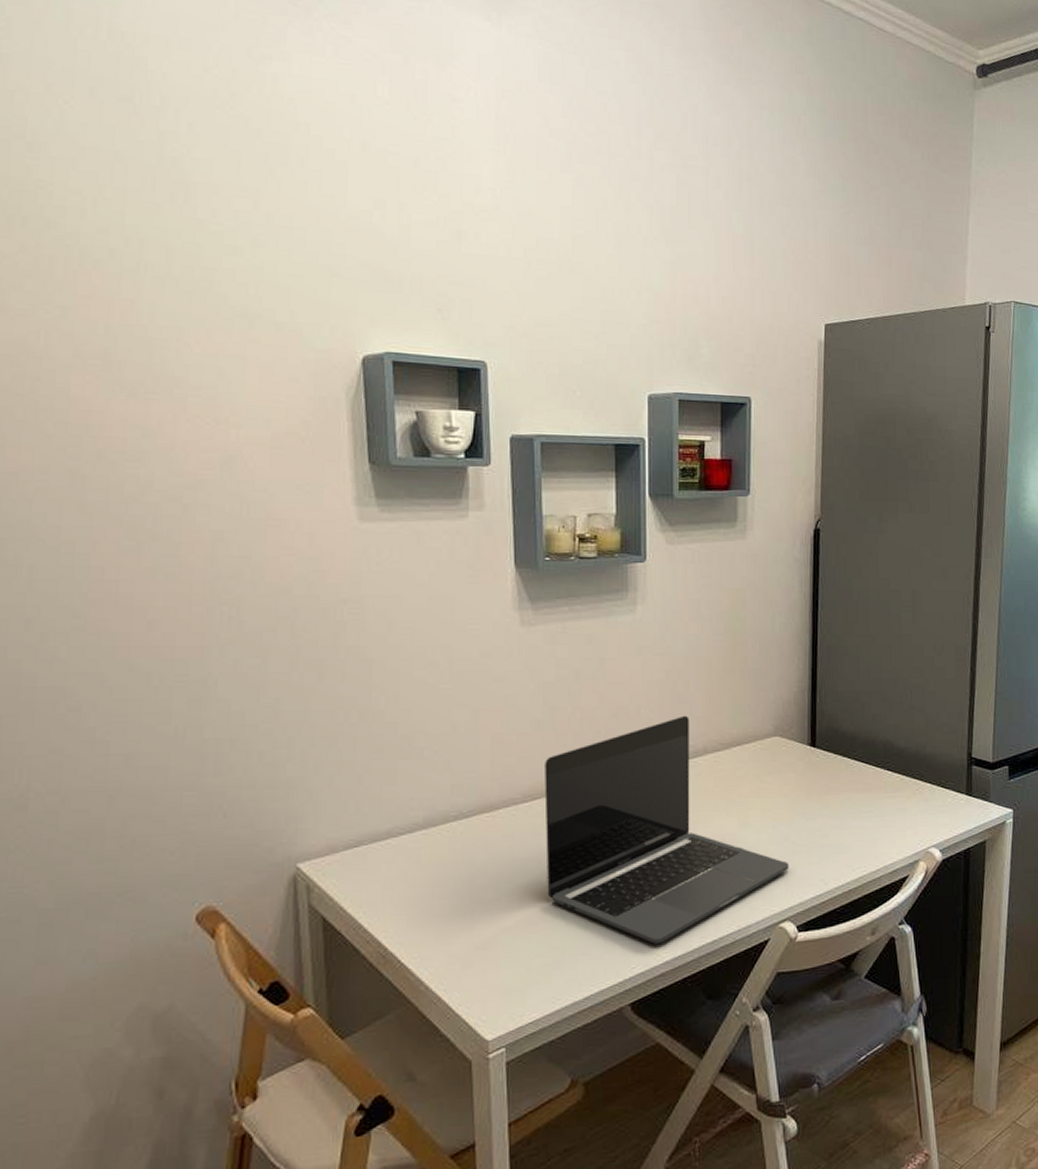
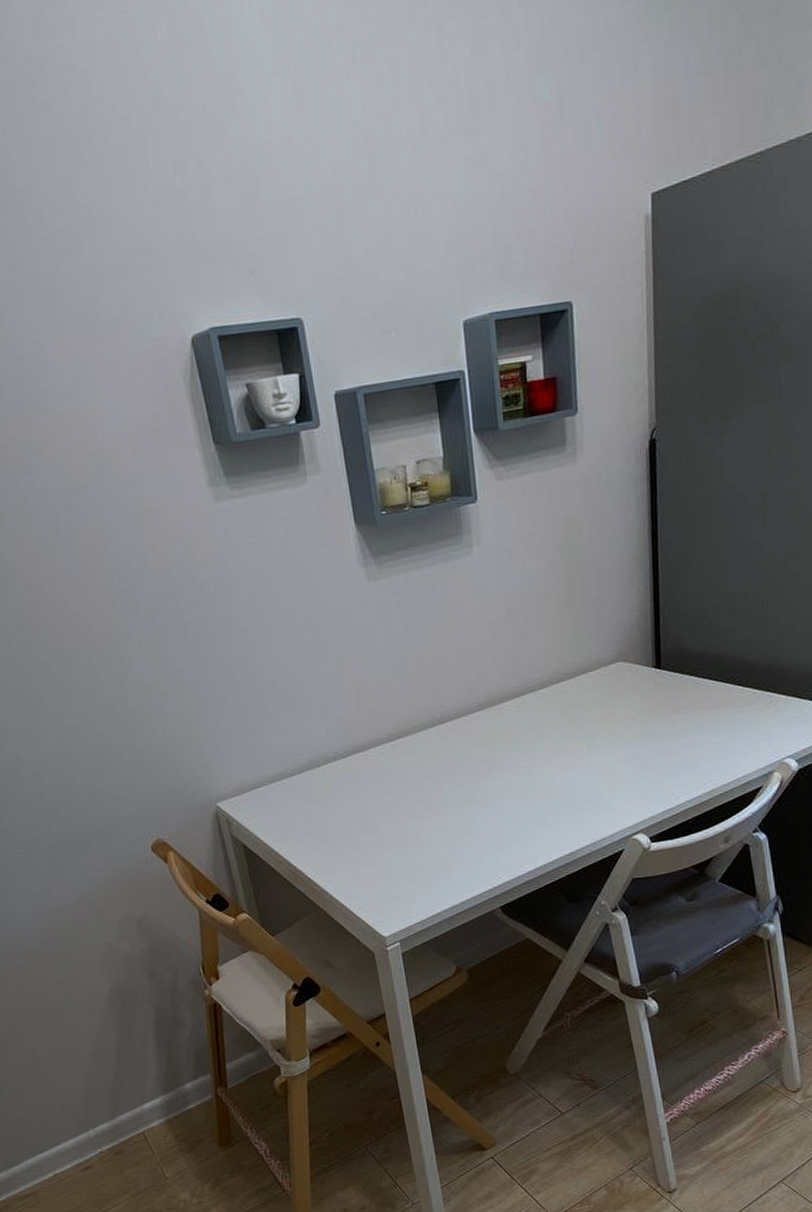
laptop: present [544,715,789,944] -> none [404,649,639,857]

